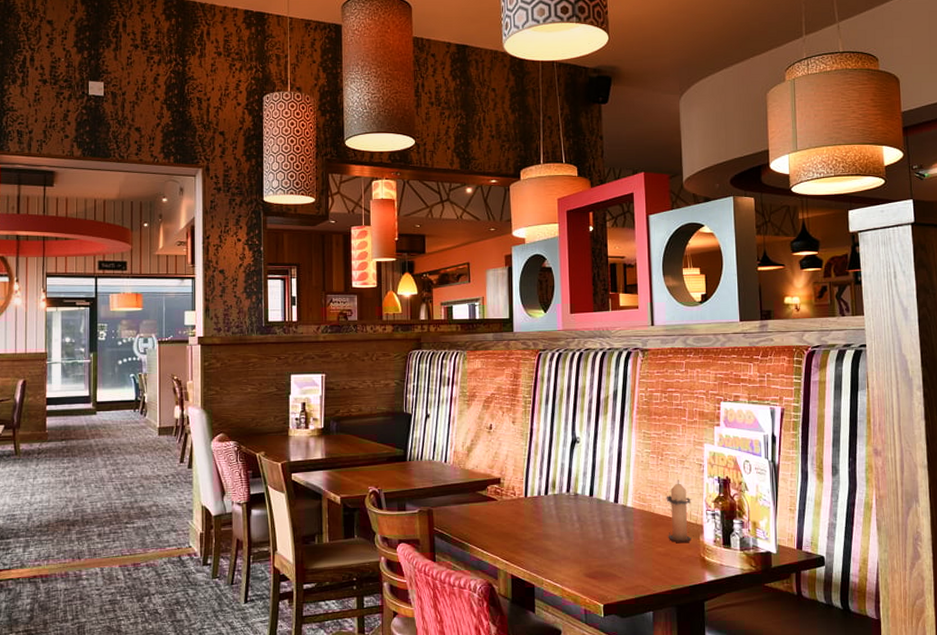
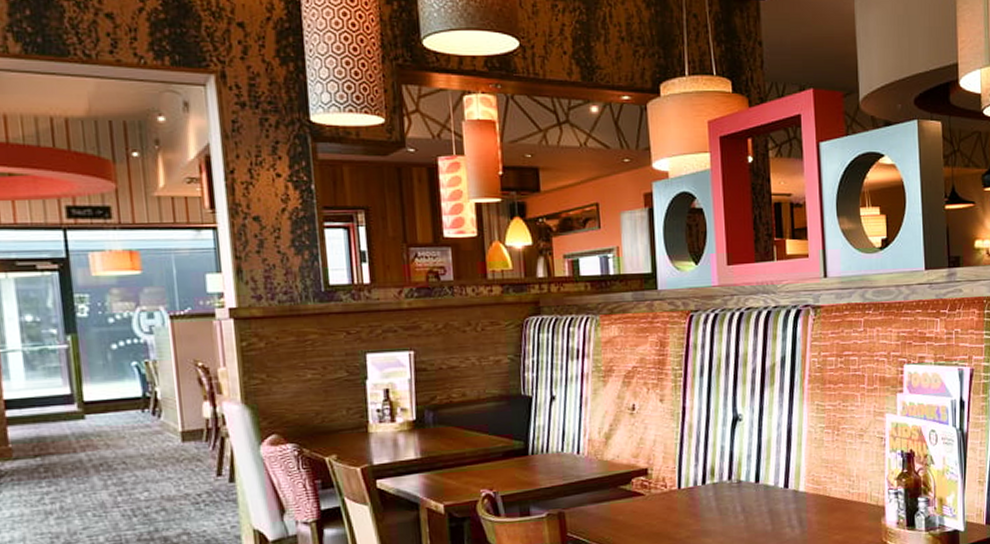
candle: present [666,479,692,543] -> none [843,456,872,529]

